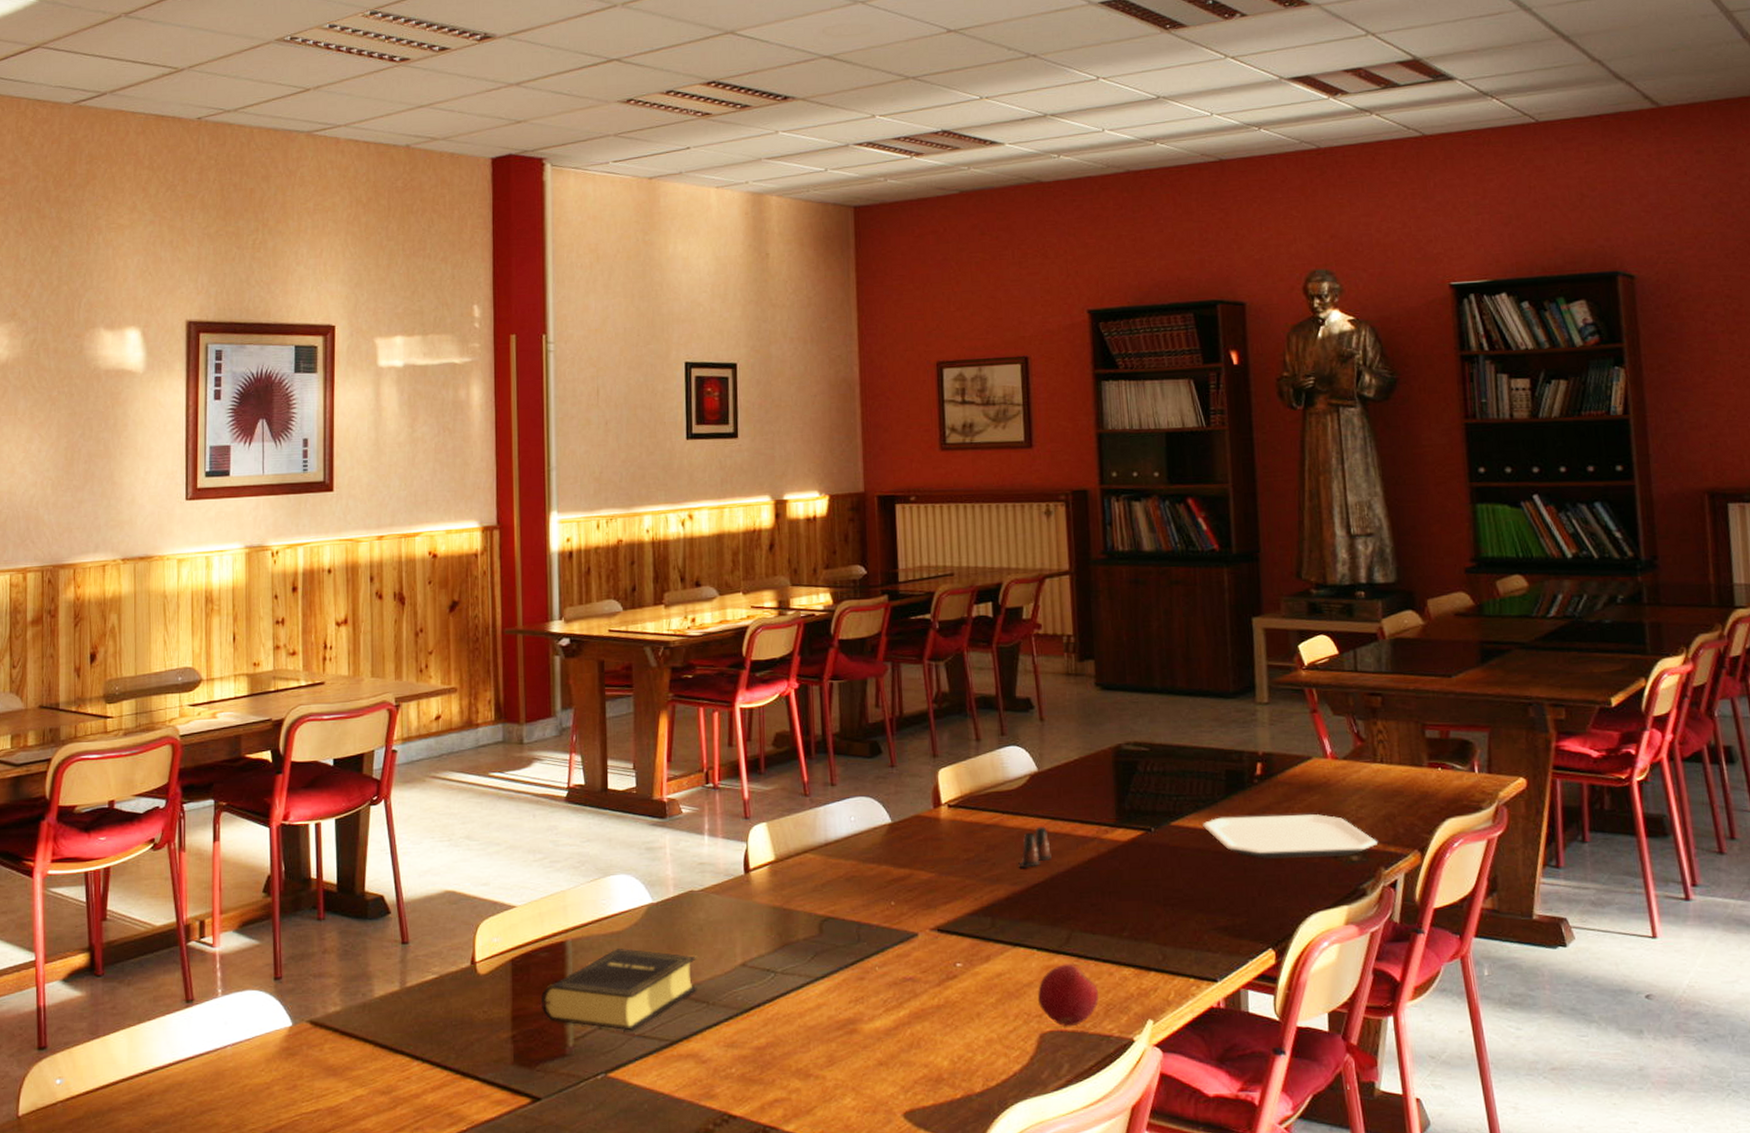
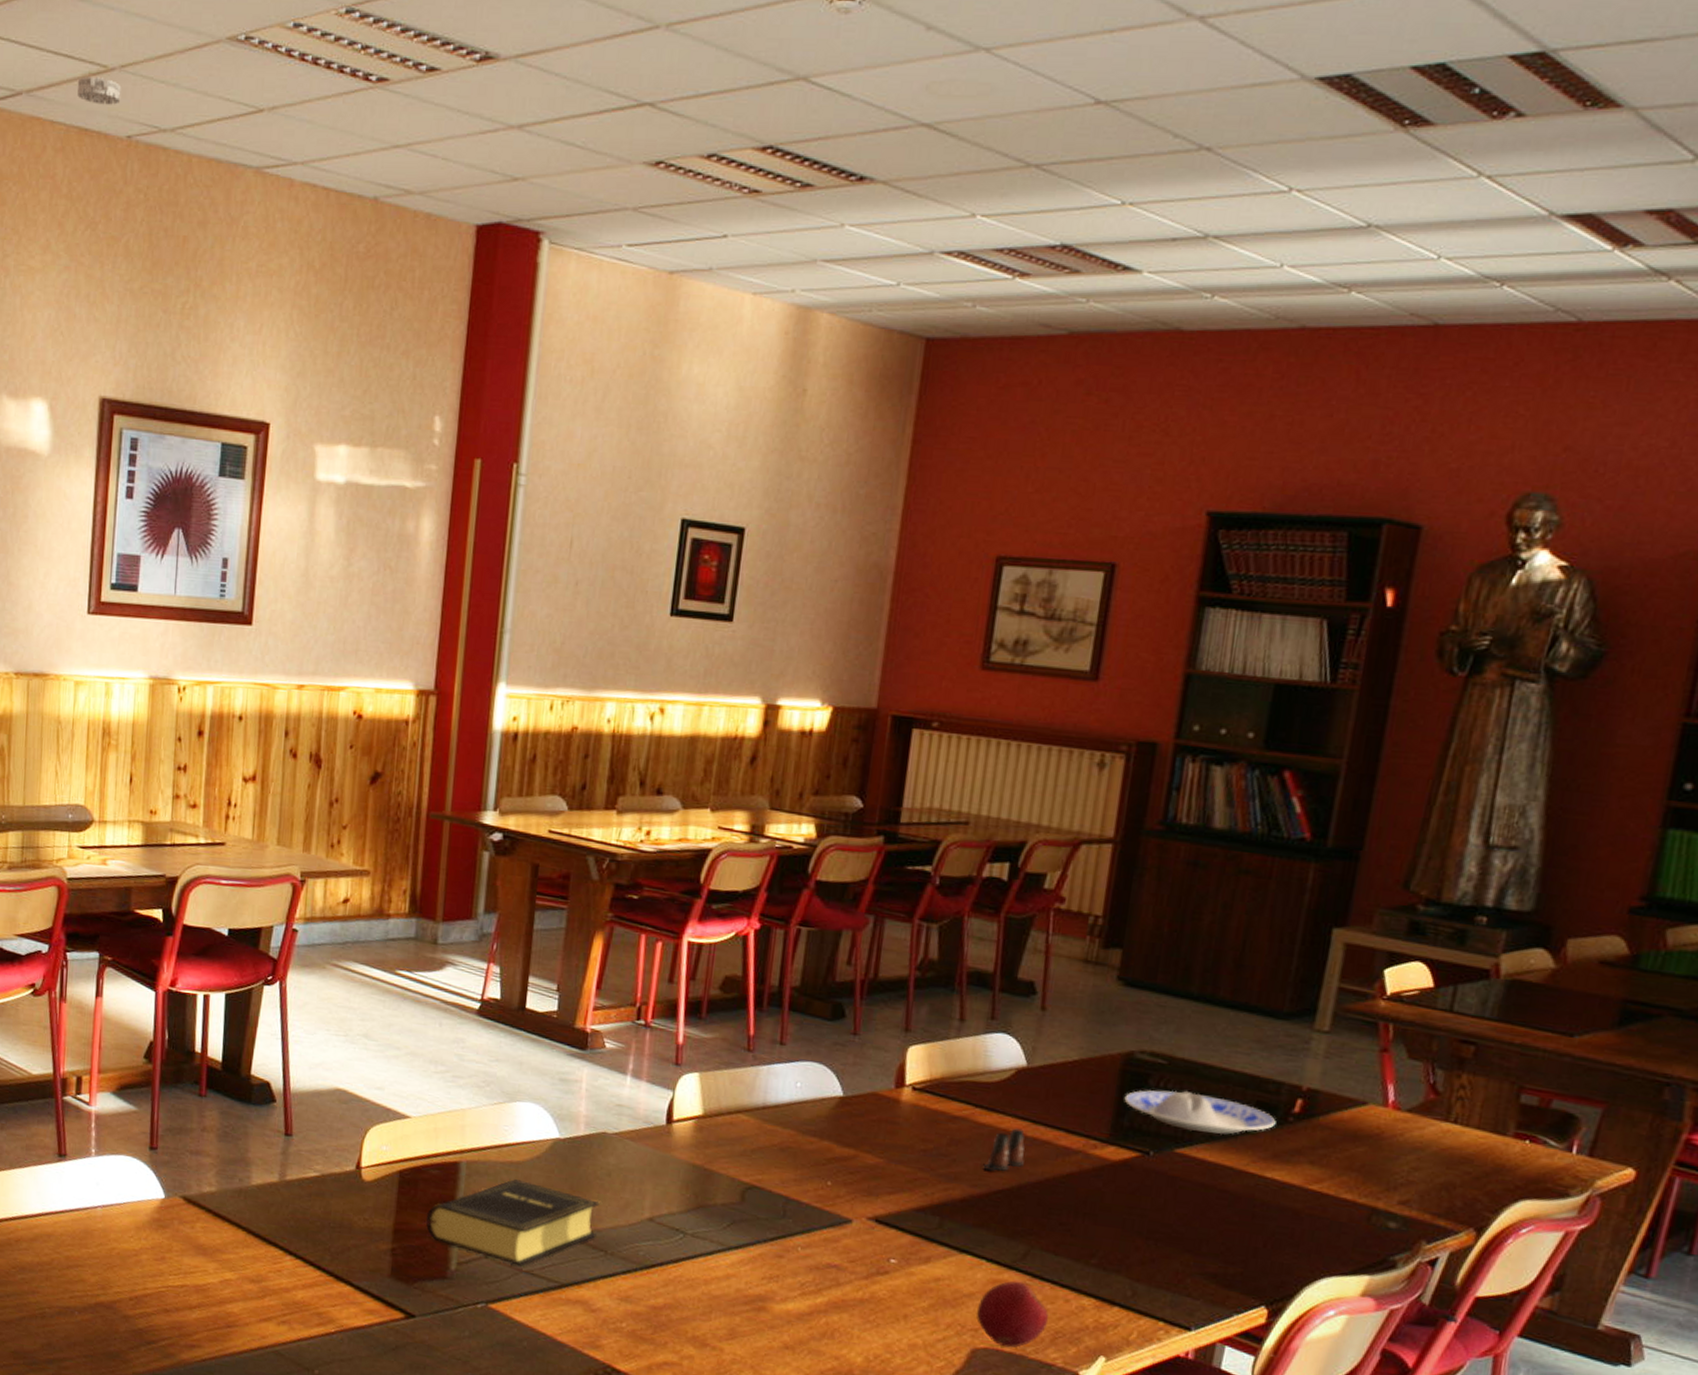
smoke detector: none [153,76,191,97] -> present [77,77,122,105]
plate: none [1121,770,1245,804] -> present [1124,1090,1276,1135]
plate: present [1203,814,1379,860] -> none [1213,1152,1427,1222]

